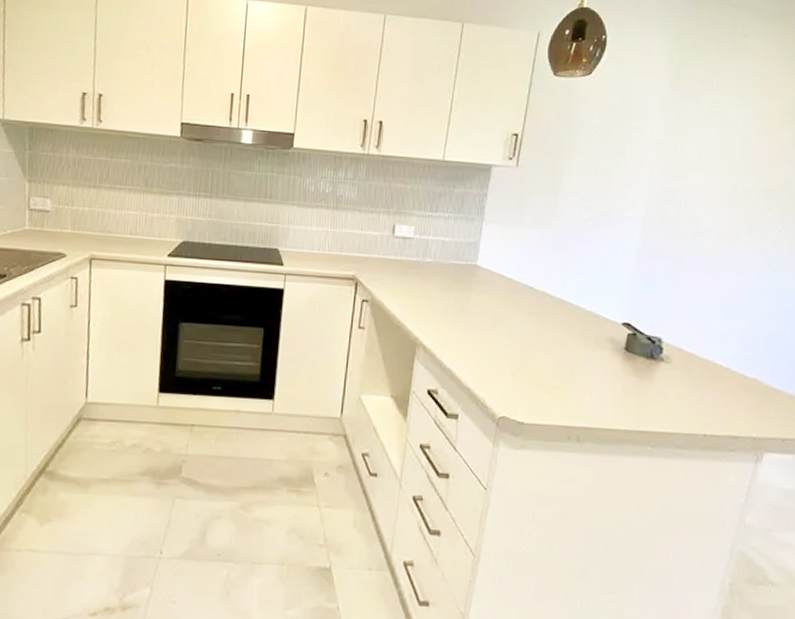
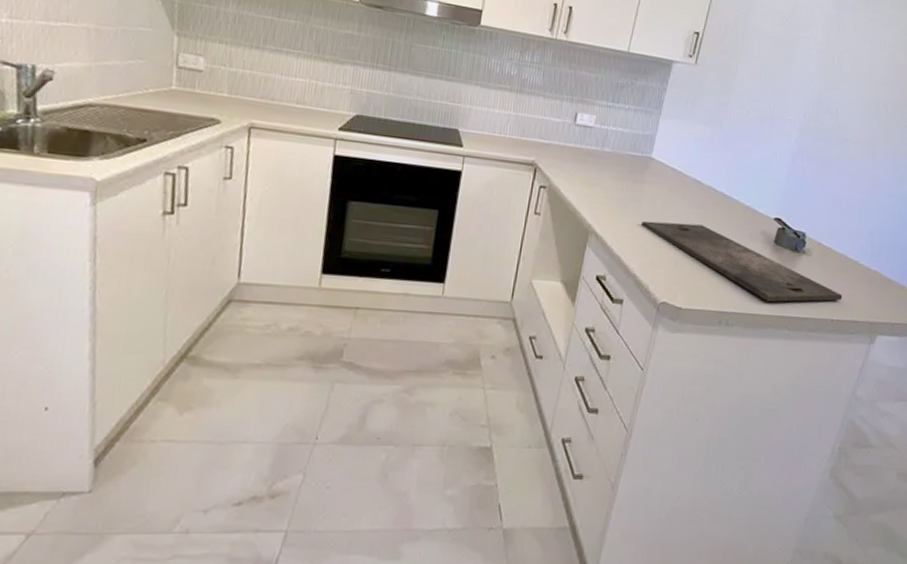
cutting board: none [472,331,715,415] -> present [642,221,843,302]

